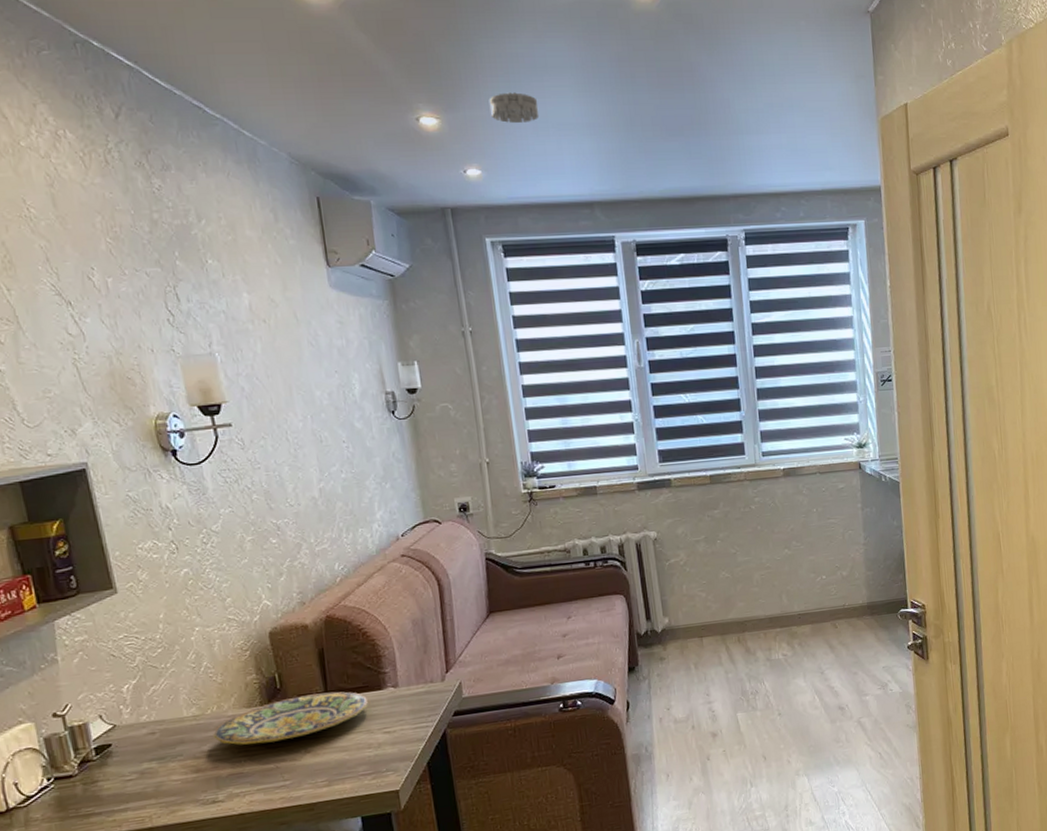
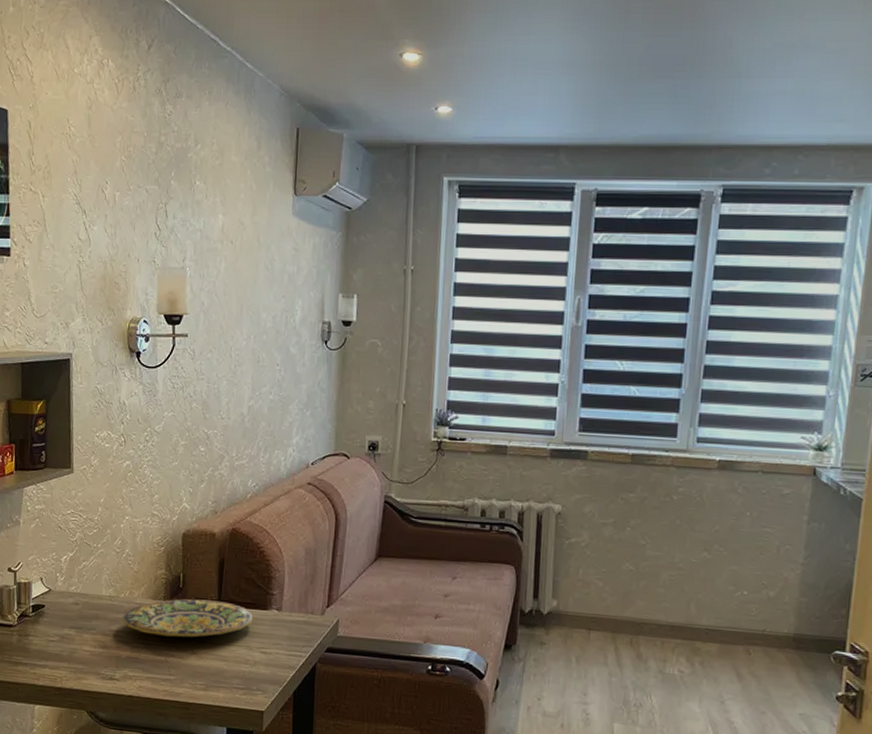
smoke detector: present [489,92,540,123] -> none [472,29,522,60]

